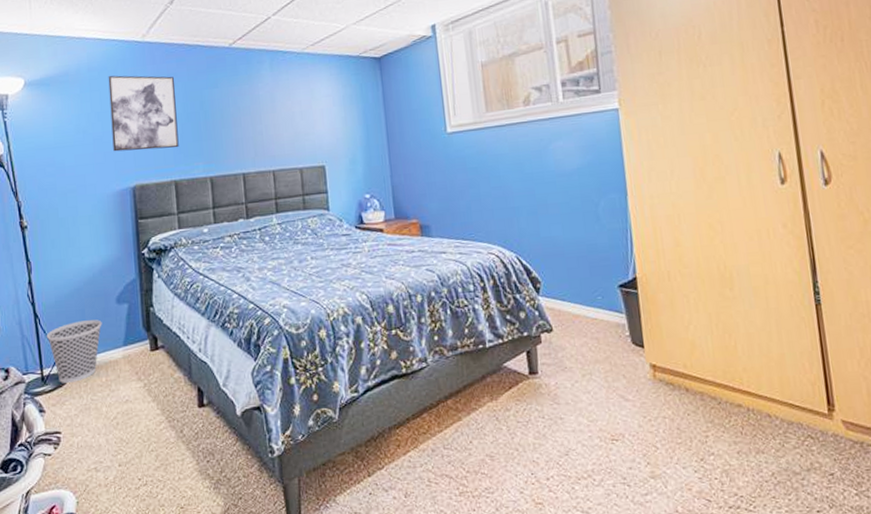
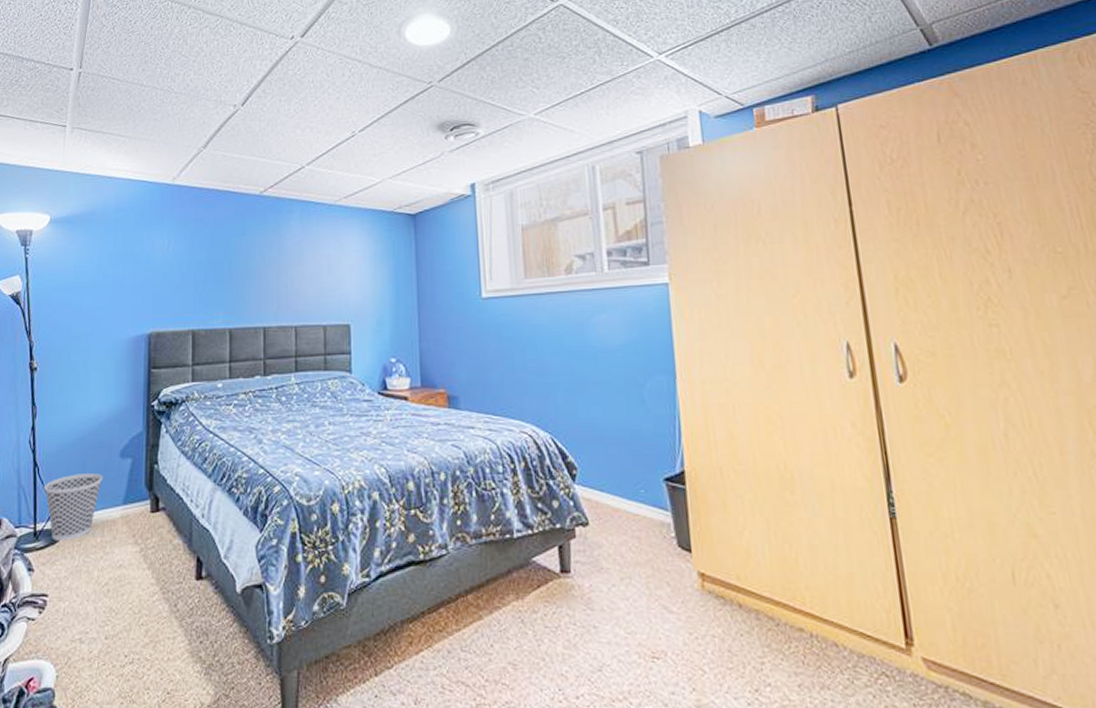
wall art: present [108,75,179,152] -> none [132,216,200,296]

